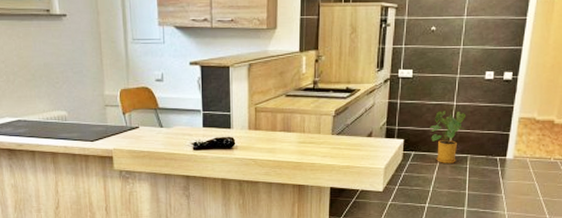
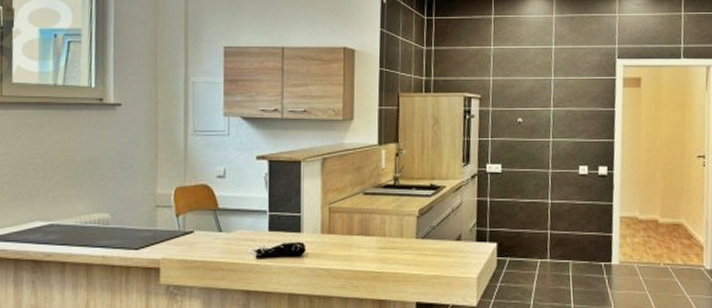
house plant: present [430,111,467,163] -> none [525,210,564,271]

